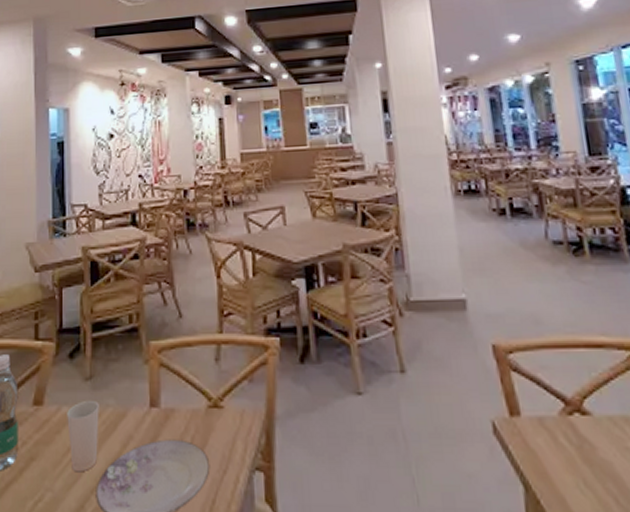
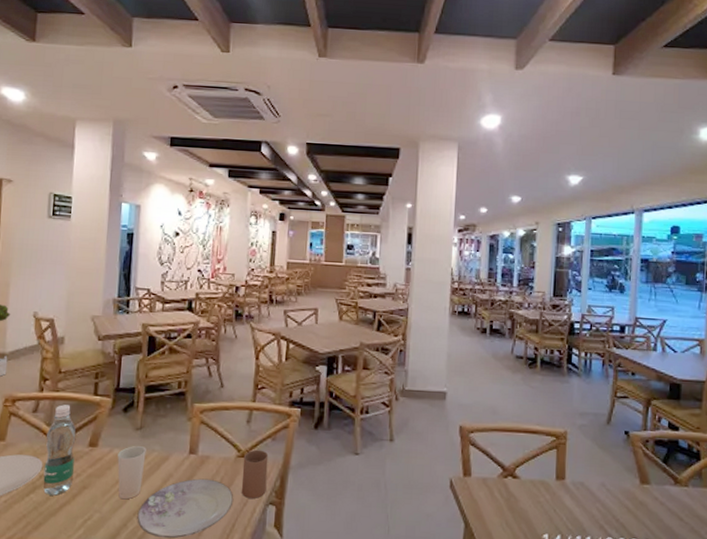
cup: none [216,396,250,463] -> present [241,449,269,498]

